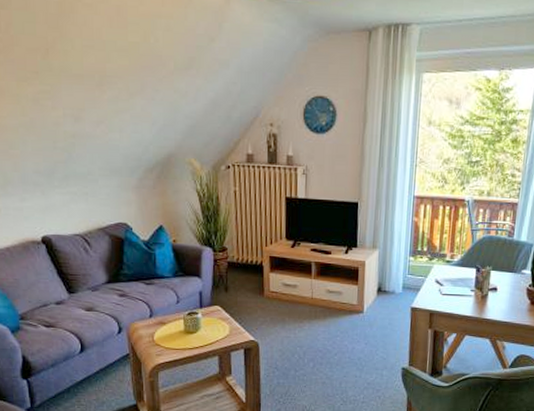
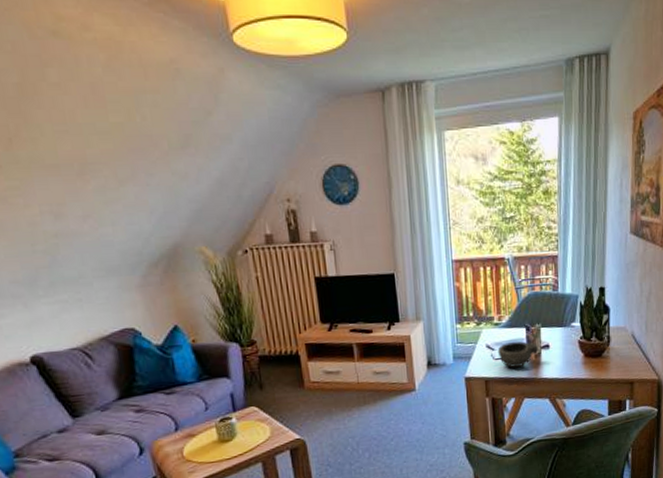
bowl: none [445,281,486,306] -> present [497,341,539,368]

